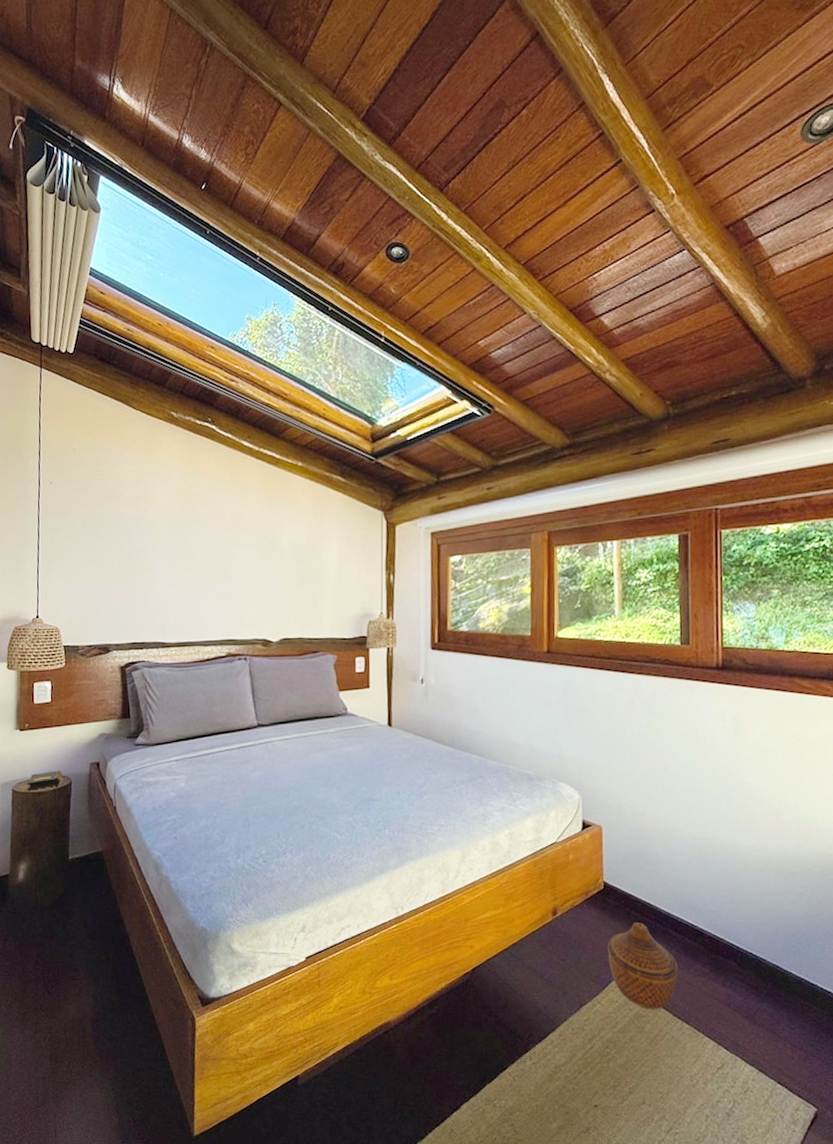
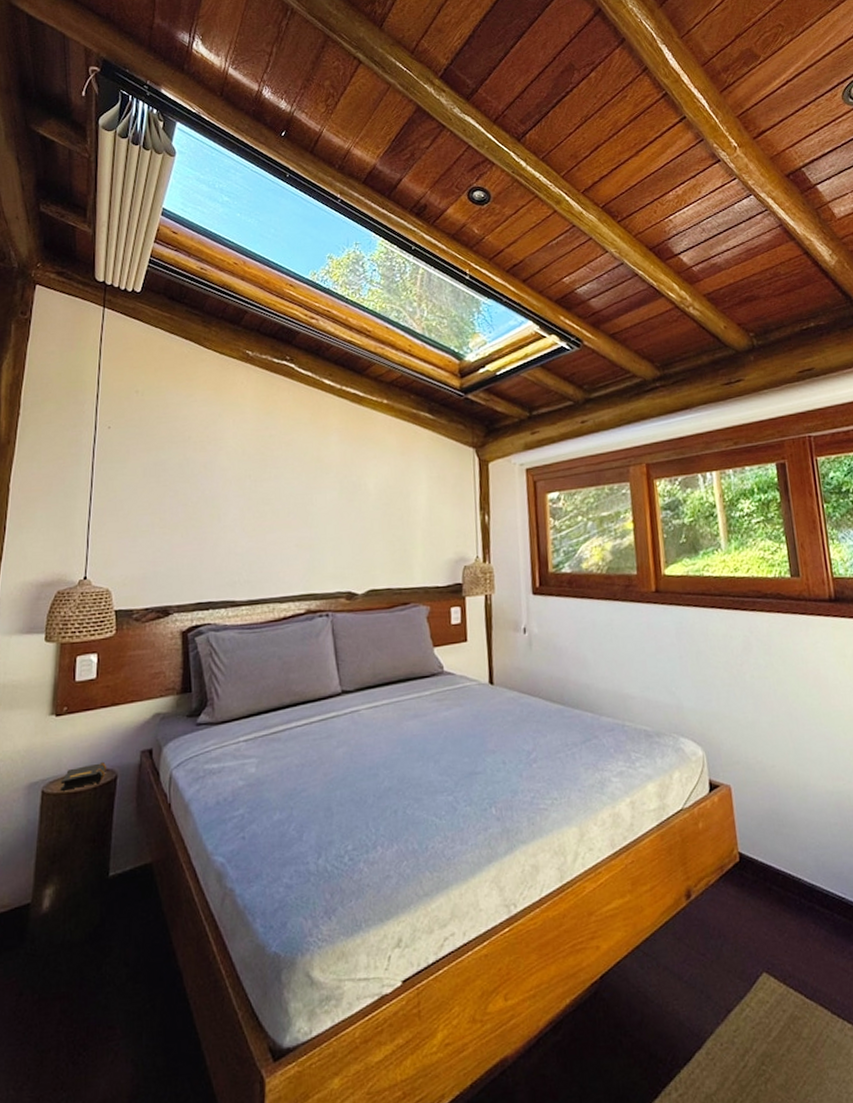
woven basket: present [607,922,678,1009] -> none [750,898,832,1009]

